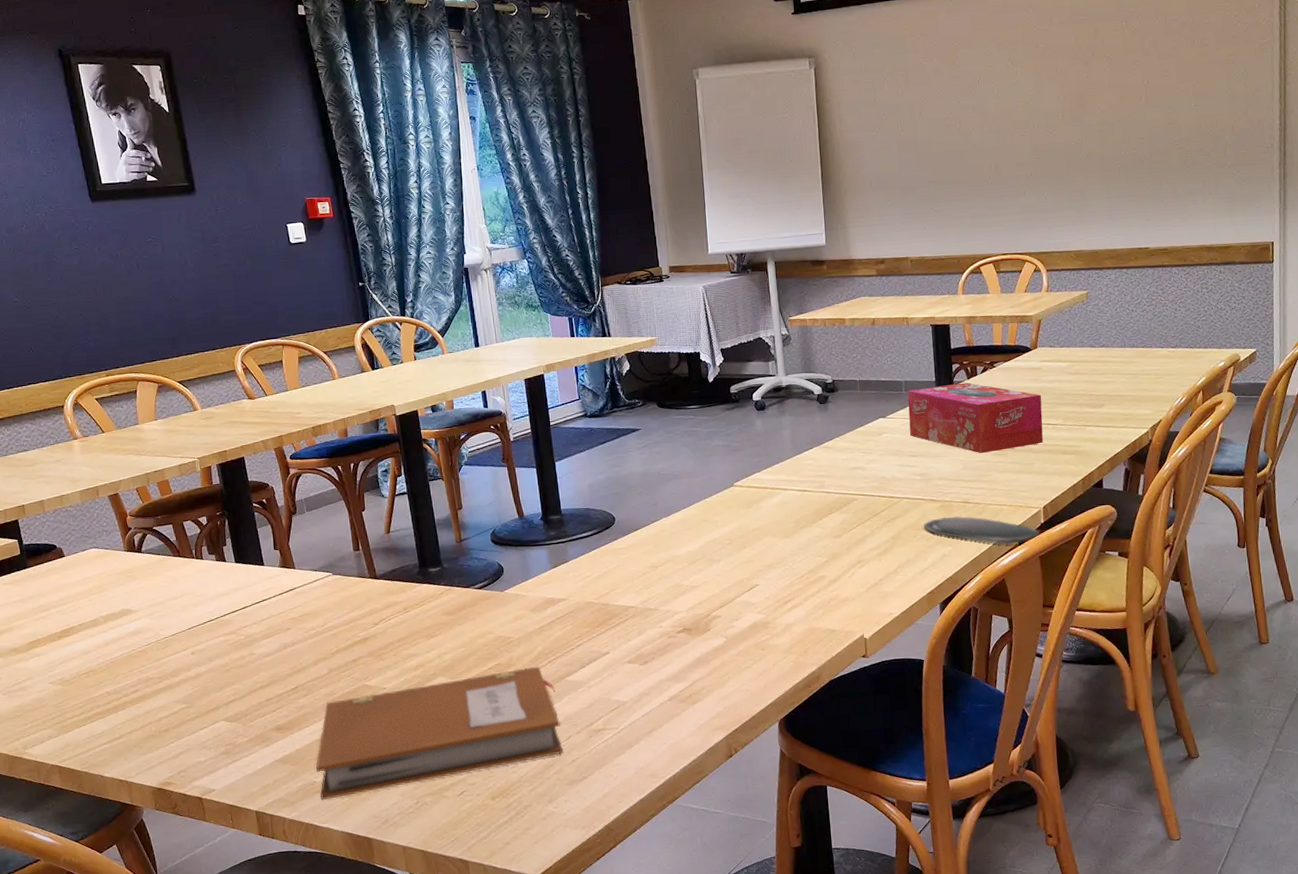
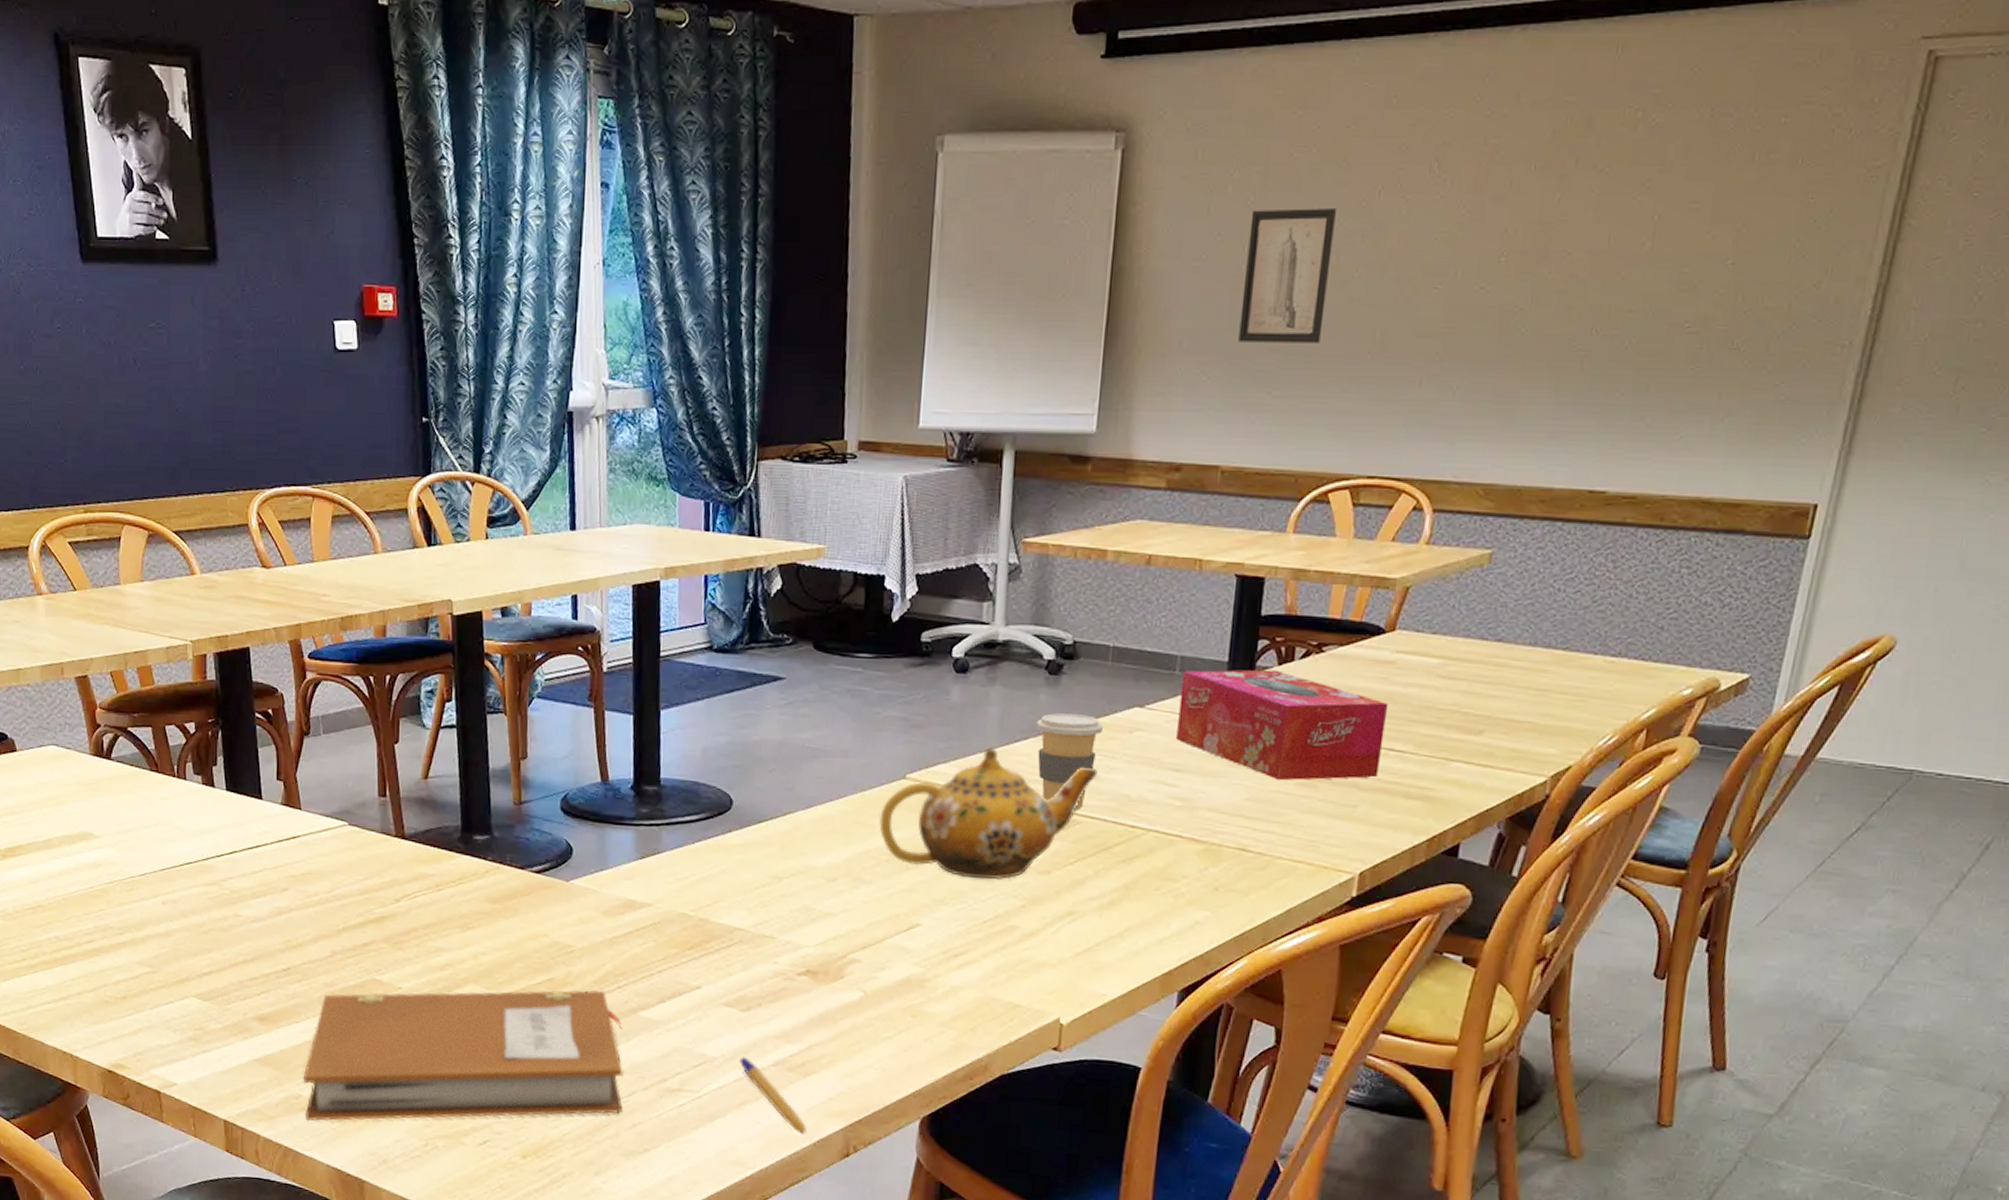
pen: none [643,697,700,747] -> present [738,1056,808,1135]
teapot: none [719,457,862,548] -> present [879,747,1098,881]
coffee cup: none [816,427,861,491] -> present [1035,713,1103,810]
wall art: none [902,93,958,179] -> present [1238,208,1336,344]
oval tray: present [923,516,1040,545] -> none [1172,867,1348,922]

